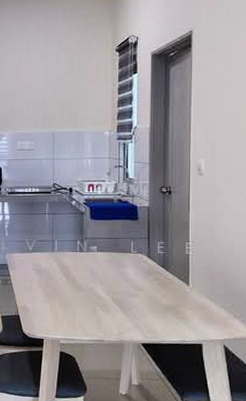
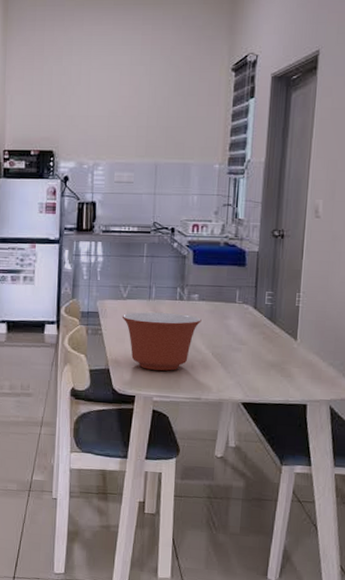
mixing bowl: none [28,263,101,316] -> present [122,312,202,371]

